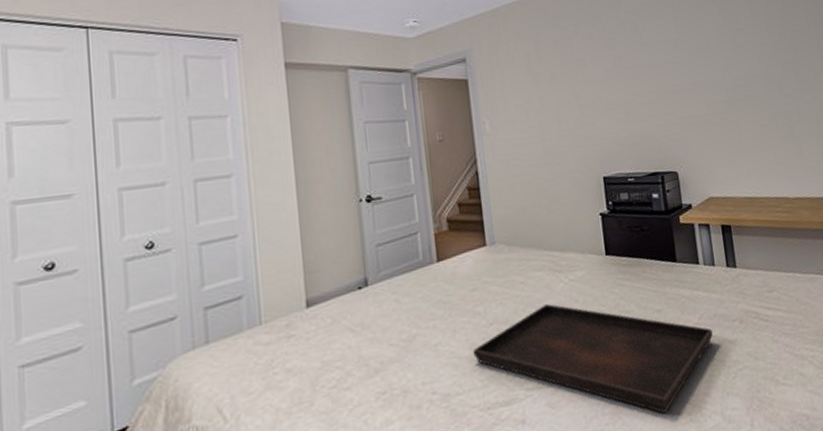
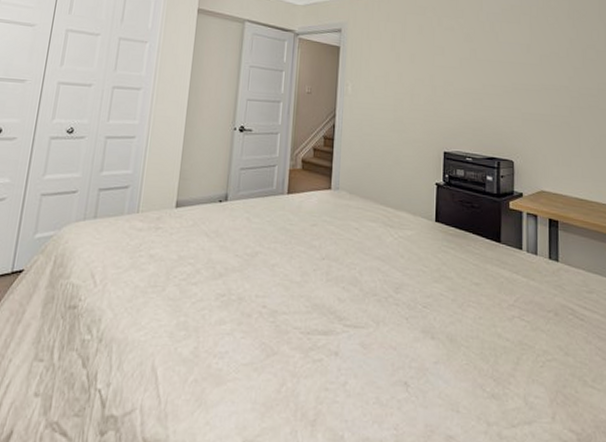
serving tray: present [472,304,713,414] -> none [303,253,526,383]

